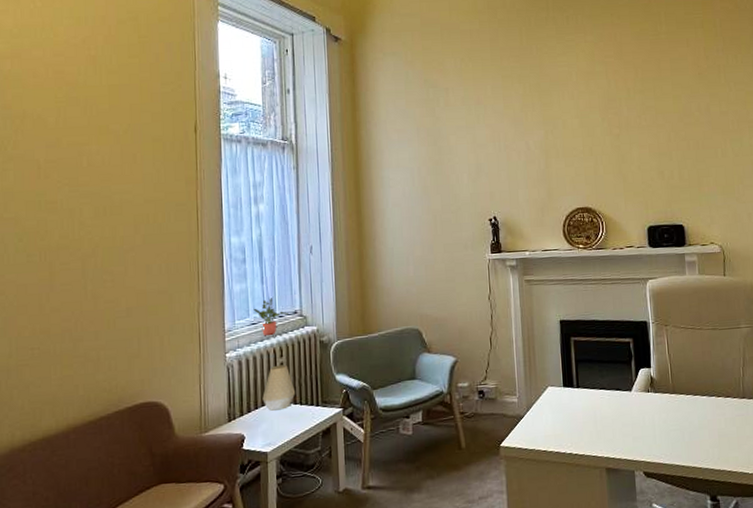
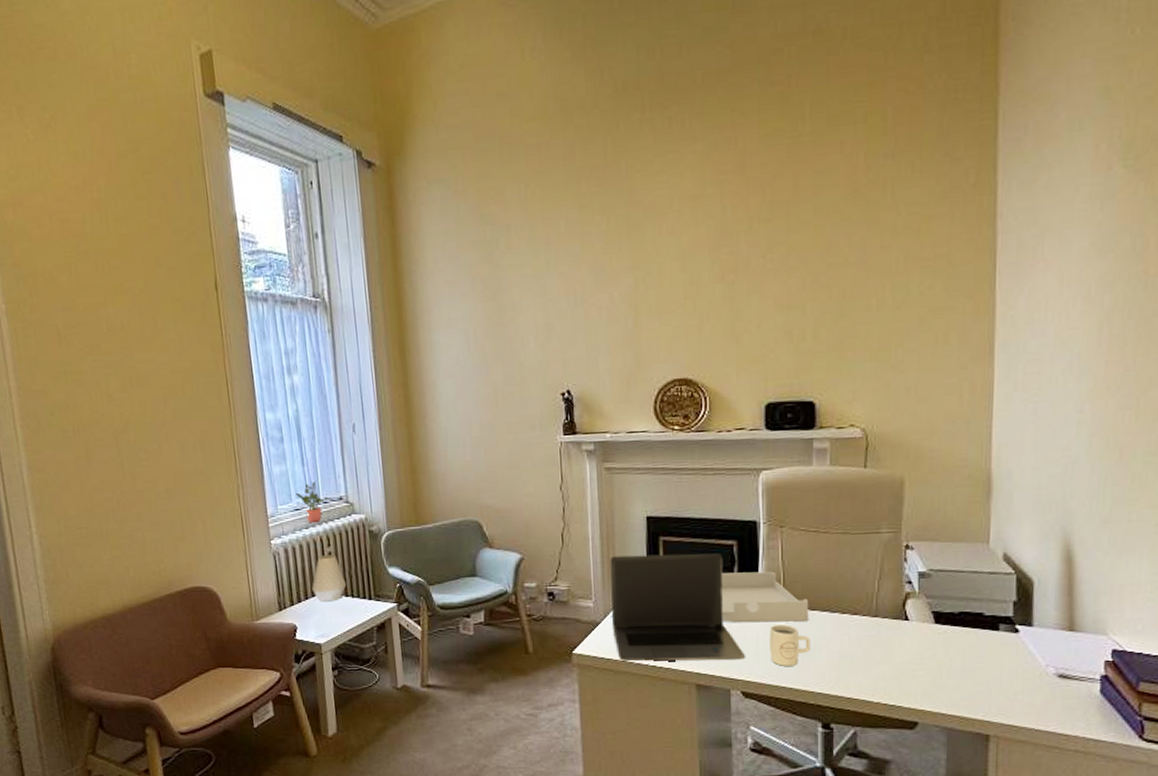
laptop computer: none [531,350,646,451] -> present [610,553,746,662]
desk organizer: none [622,363,693,410] -> present [721,571,809,623]
mug: none [663,409,696,446] -> present [770,624,811,666]

